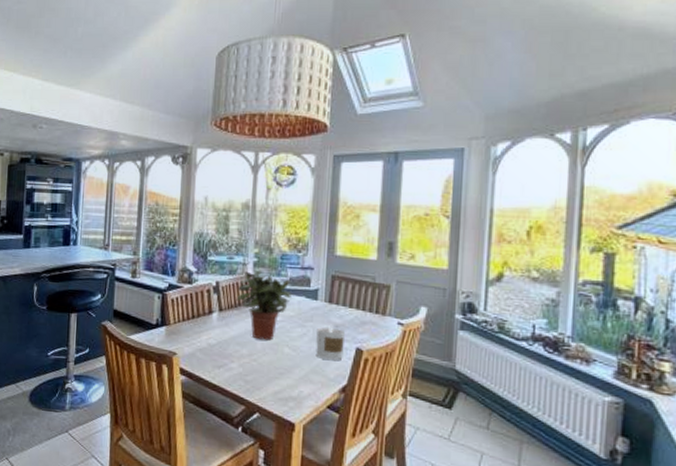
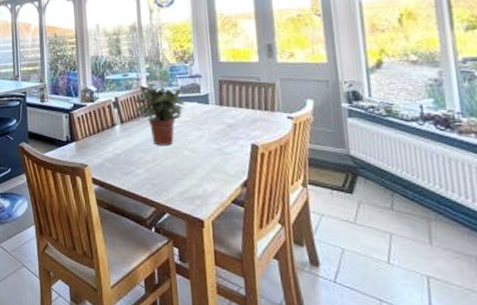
candle: present [315,325,345,361] -> none [212,126,240,158]

